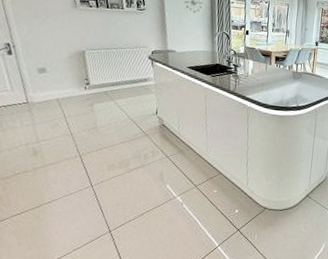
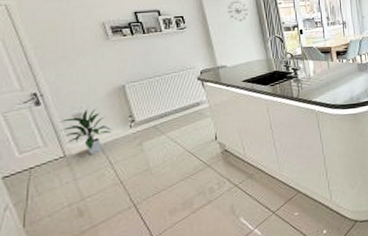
indoor plant: none [26,66,69,106] -> present [60,109,112,155]

